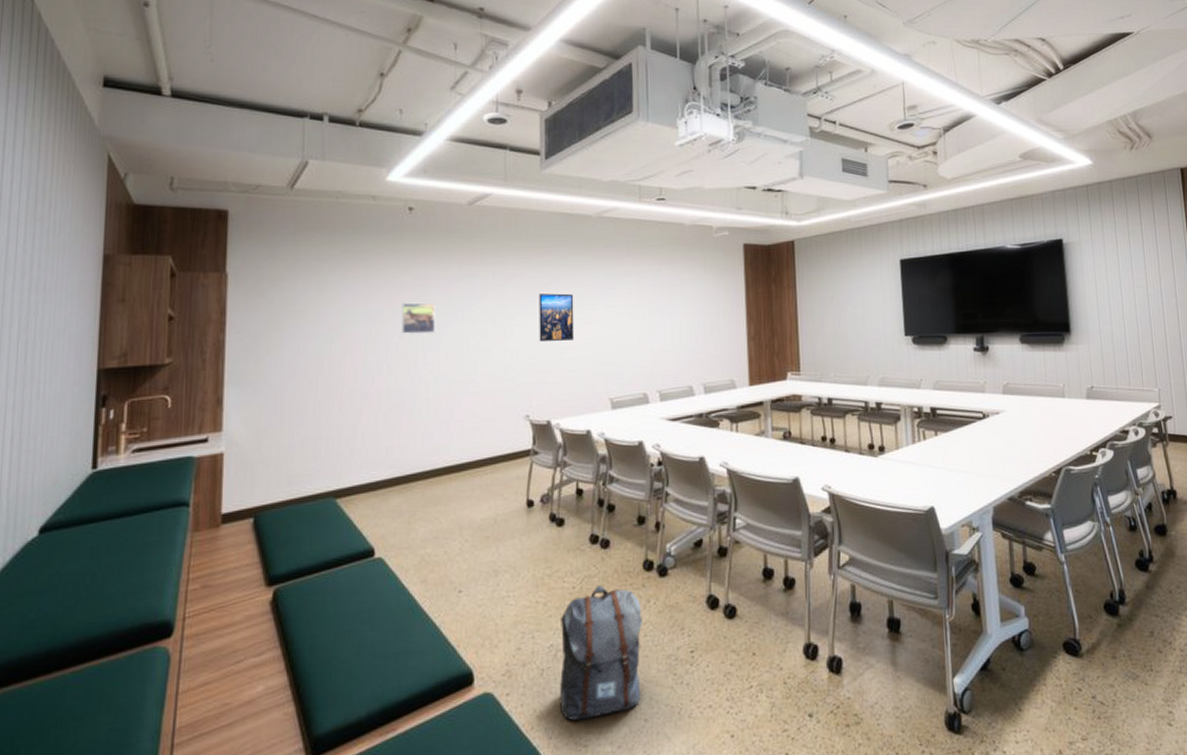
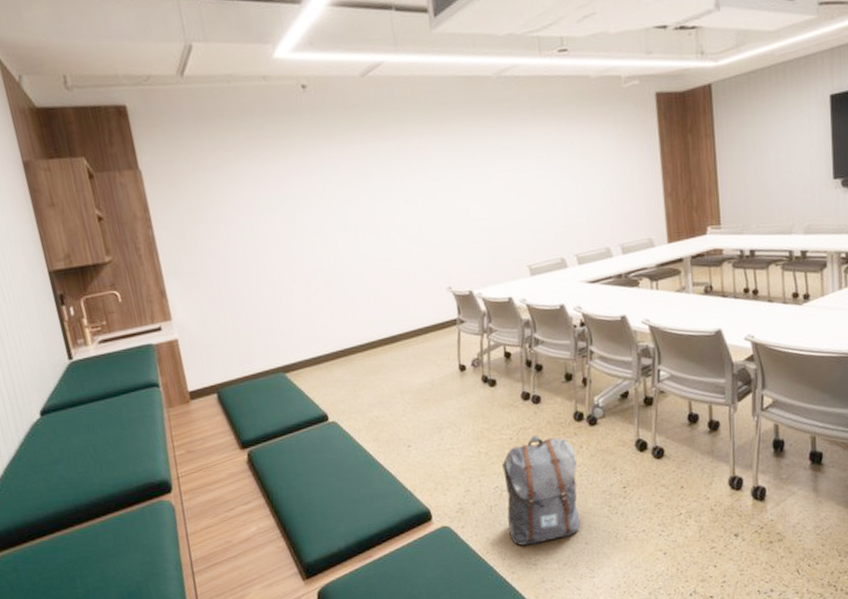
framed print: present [402,302,436,334] -> none [312,184,349,217]
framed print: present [539,293,575,341] -> none [446,163,487,214]

